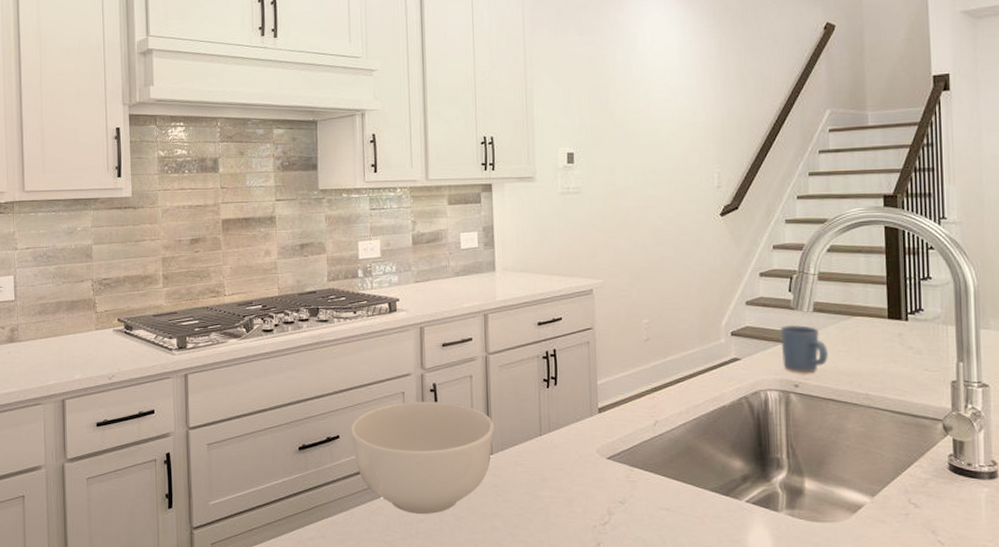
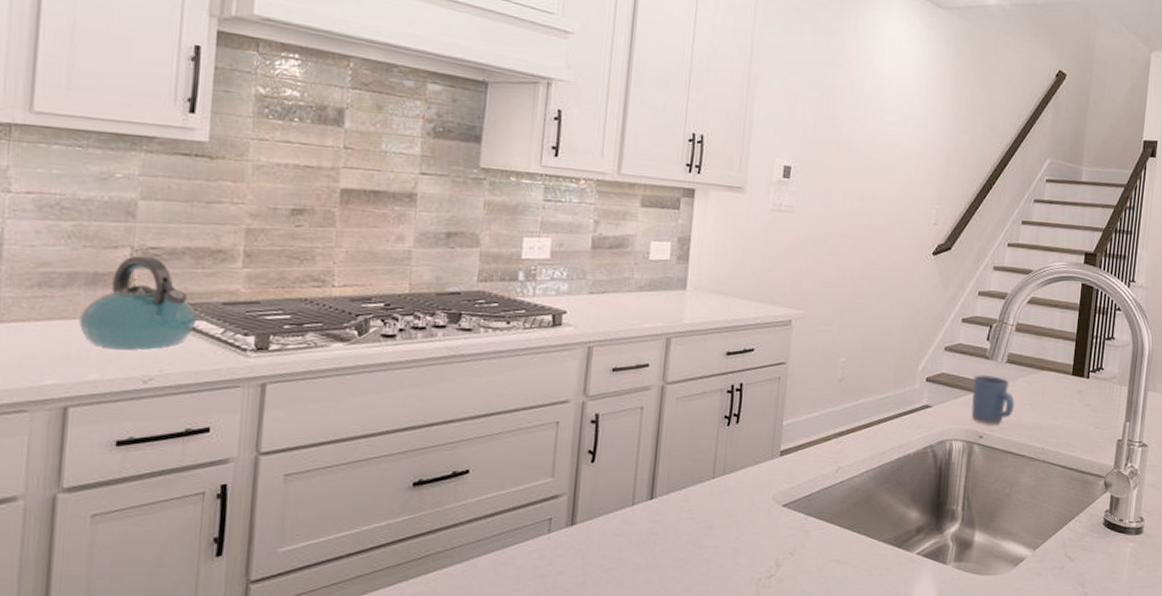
kettle: none [65,285,137,355] -> present [78,255,196,349]
bowl: present [351,402,494,514] -> none [484,433,662,565]

